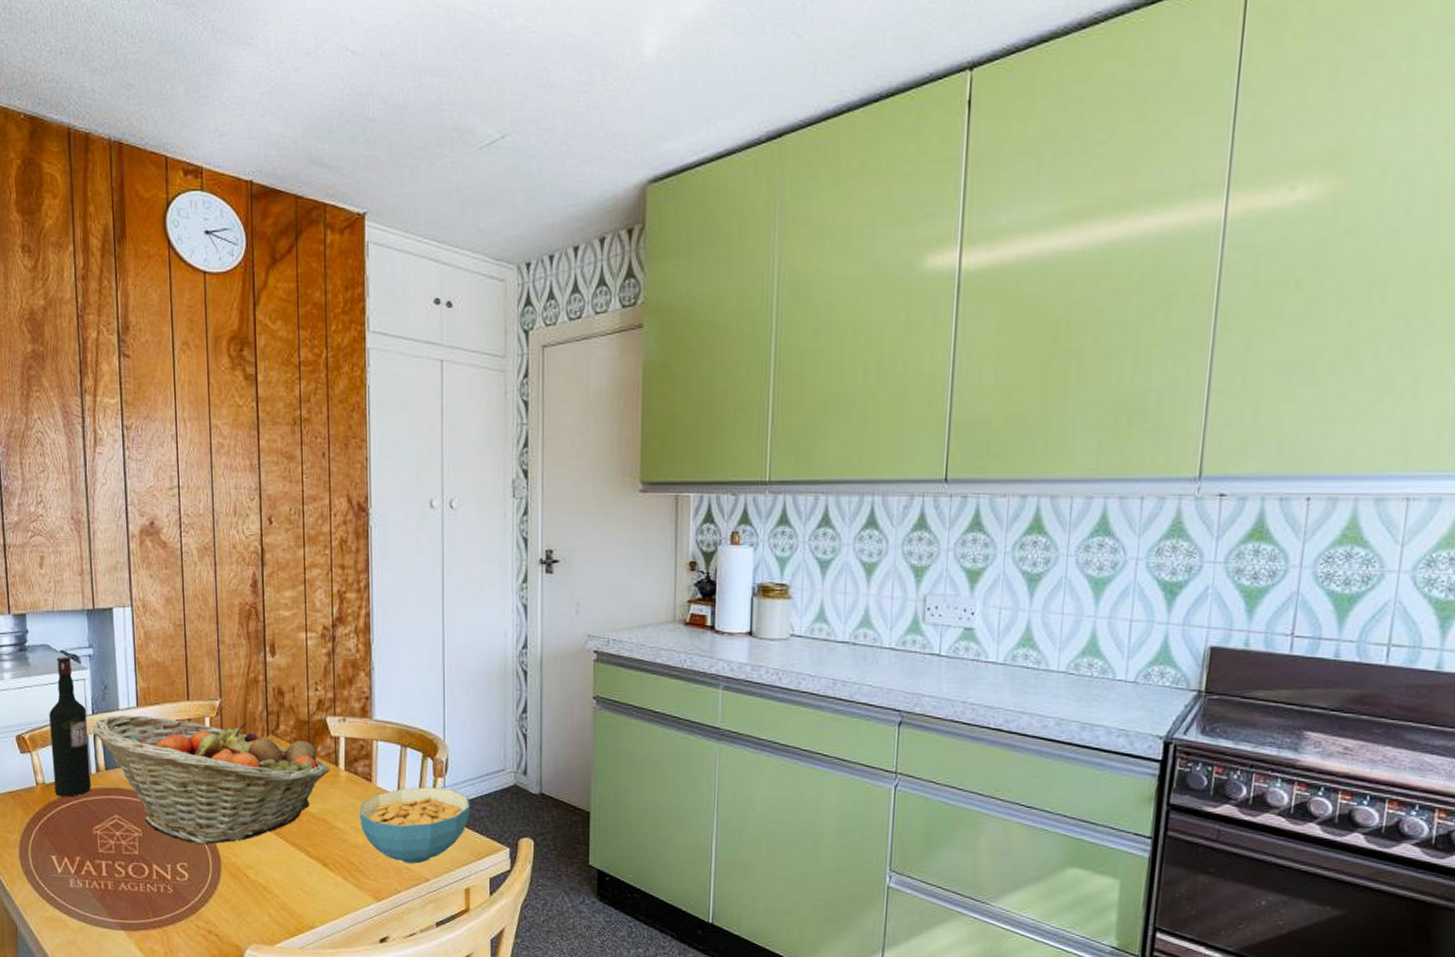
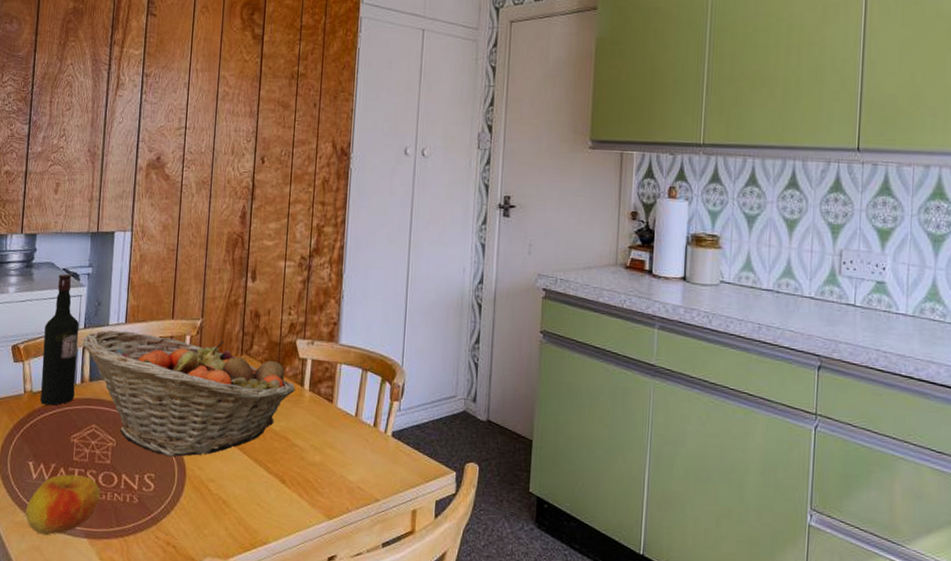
apple: none [54,867,132,928] -> present [25,474,100,535]
cereal bowl: present [359,787,470,864] -> none [319,409,422,484]

